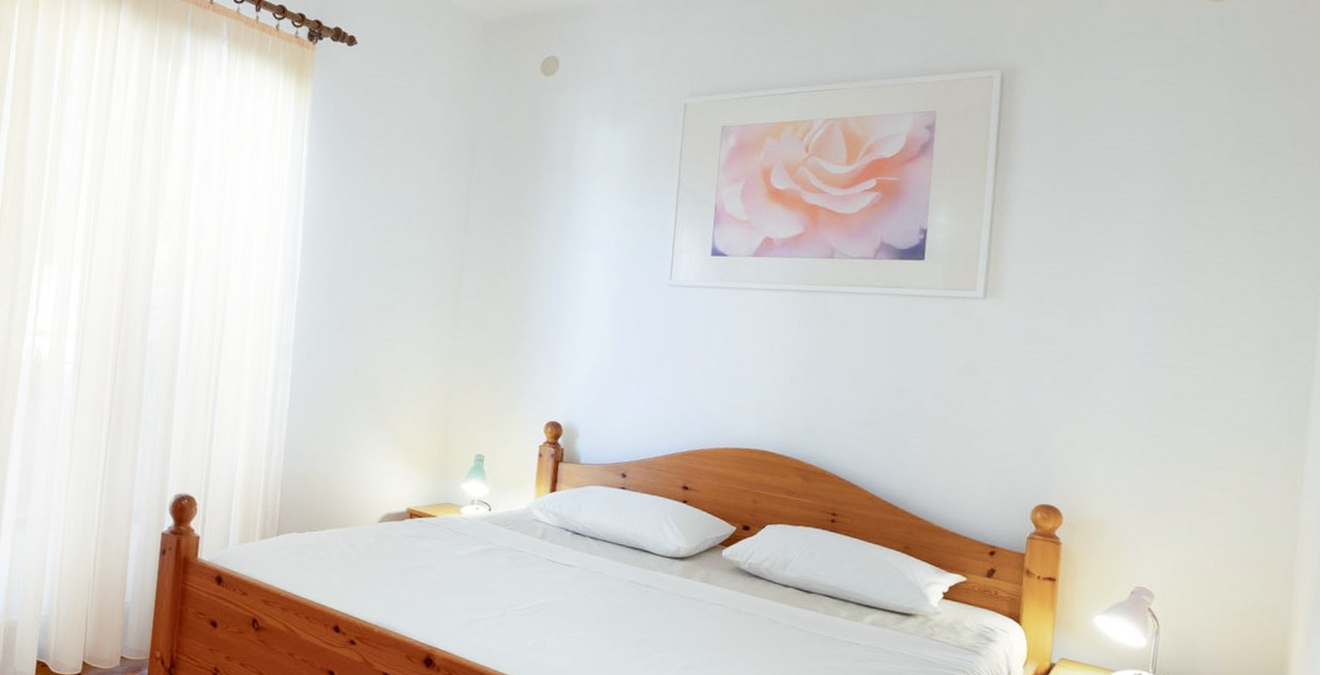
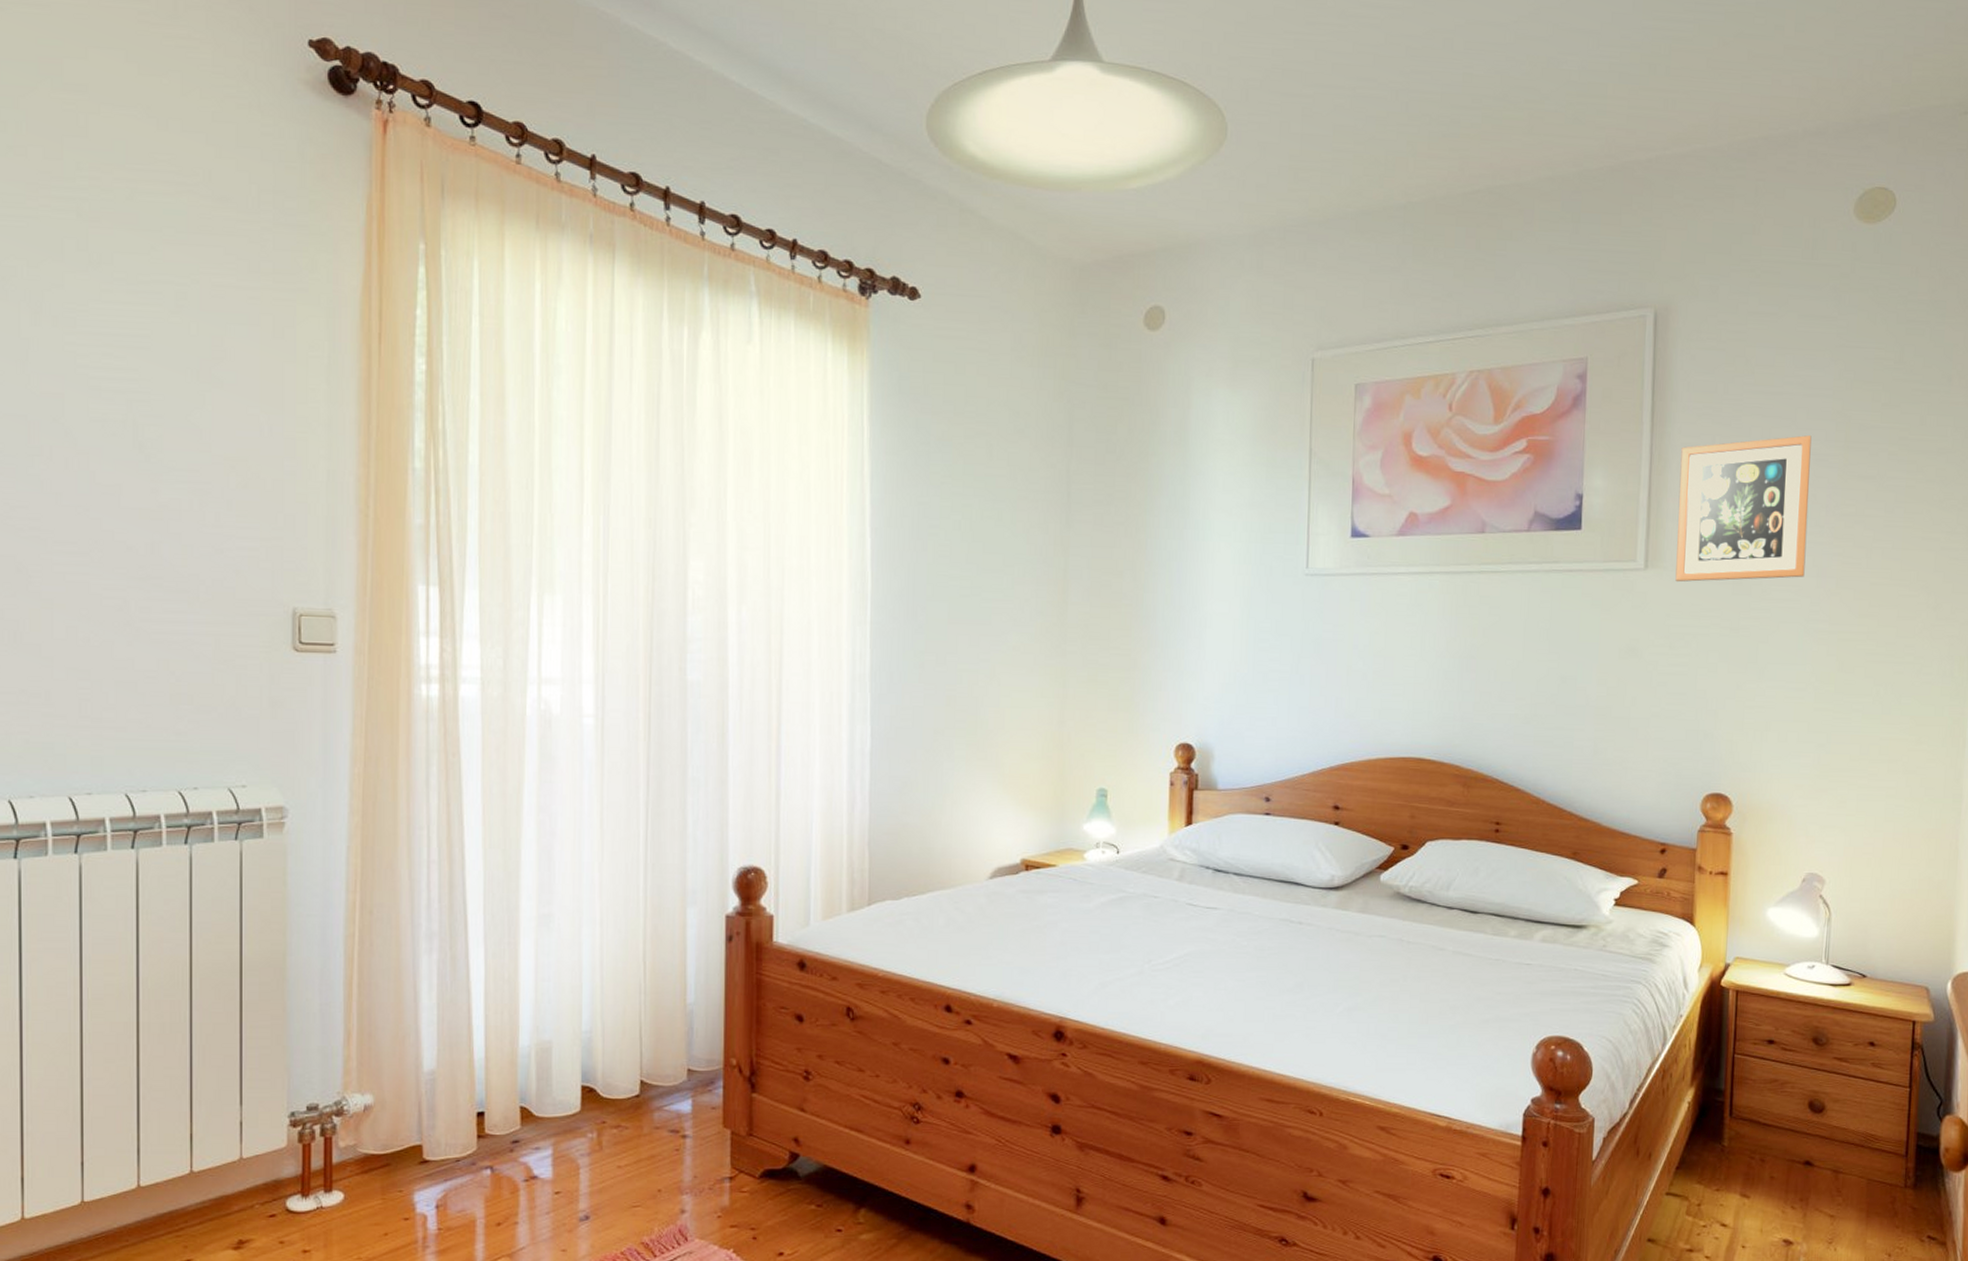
picture frame: none [1013,187,1152,315] -> present [1675,435,1812,582]

